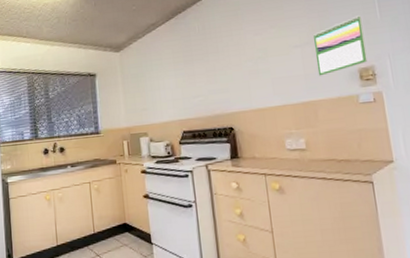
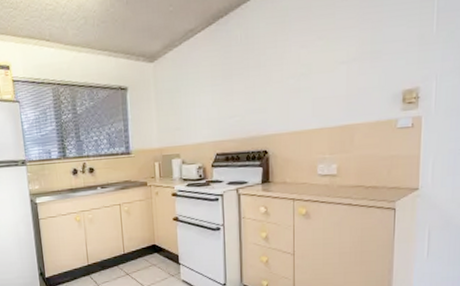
calendar: present [314,15,368,76] -> none [361,28,416,98]

